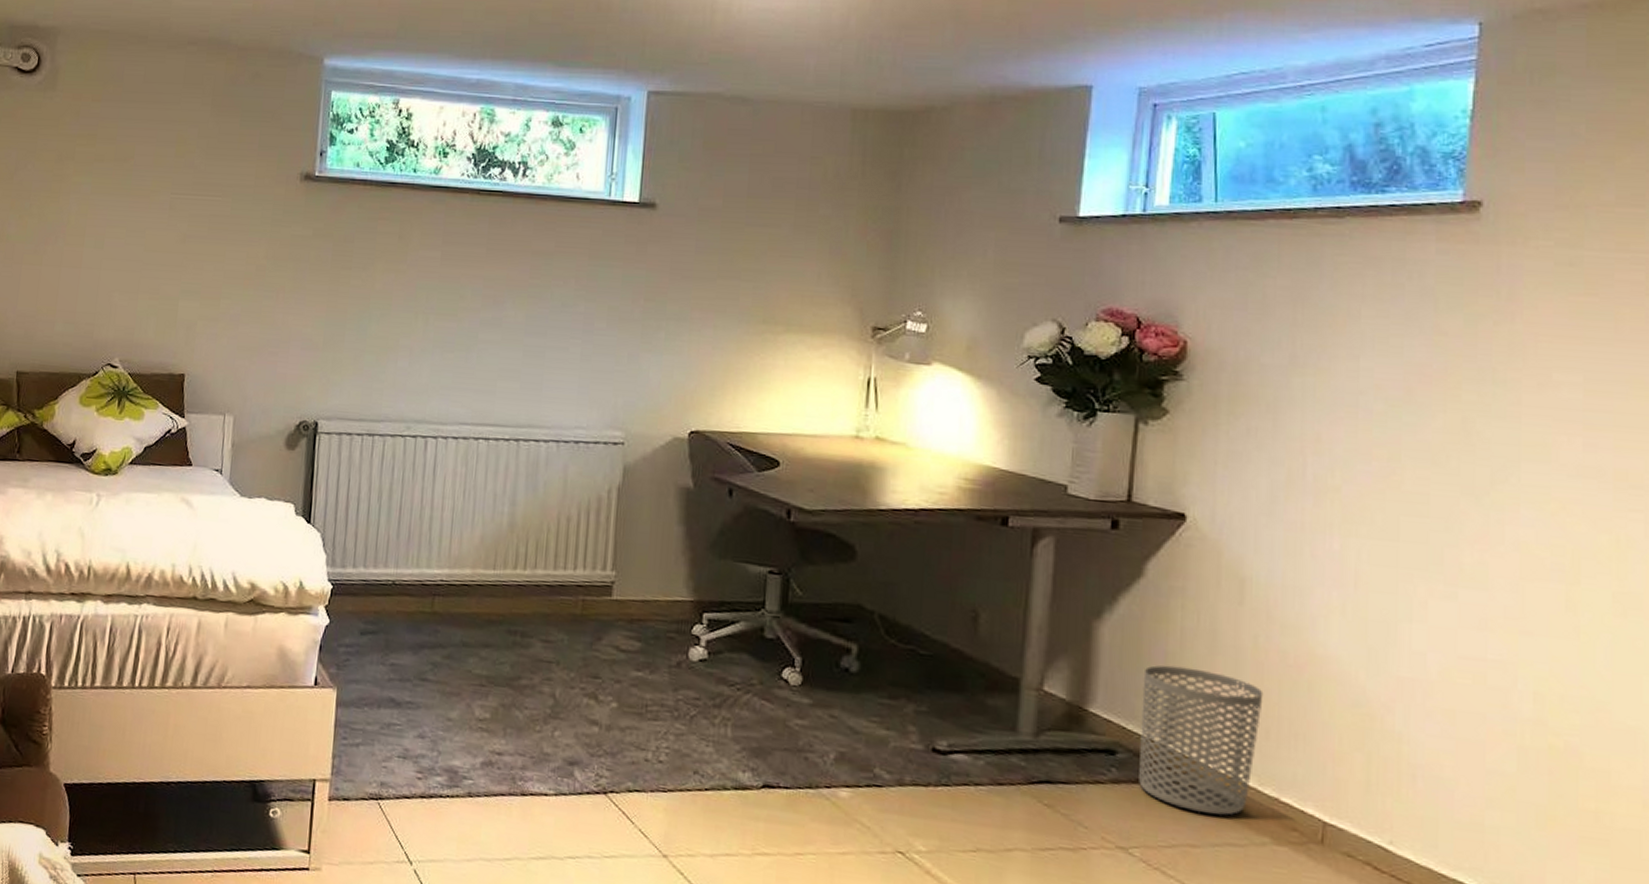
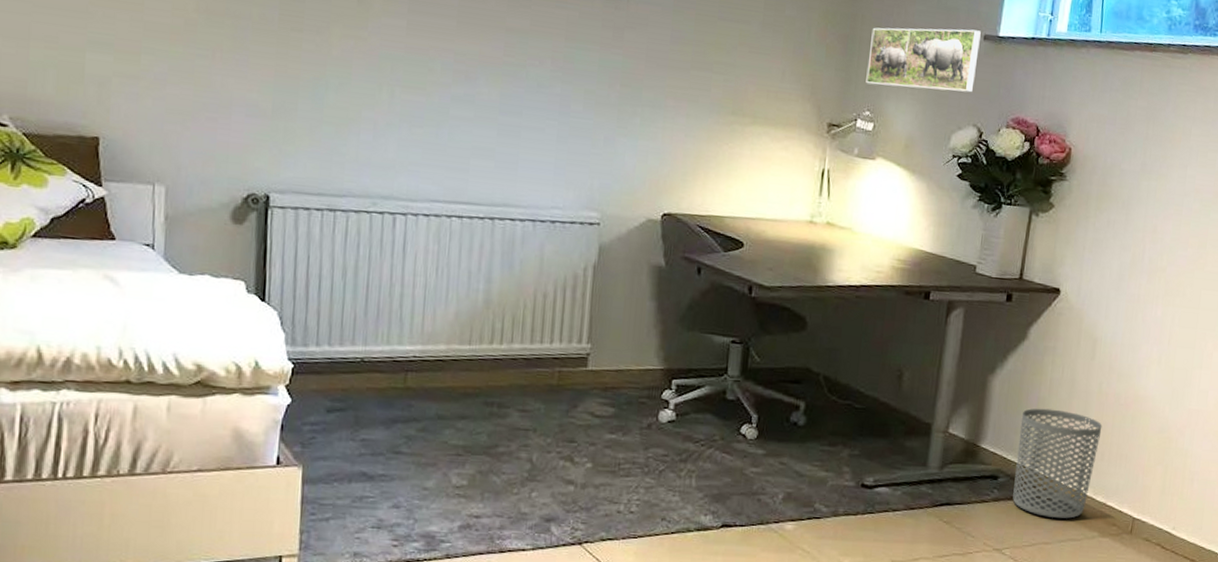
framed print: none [915,212,1055,283] -> present [866,27,981,93]

